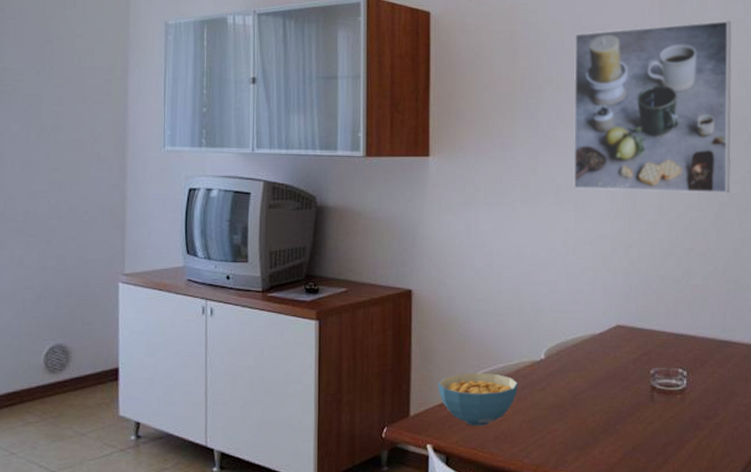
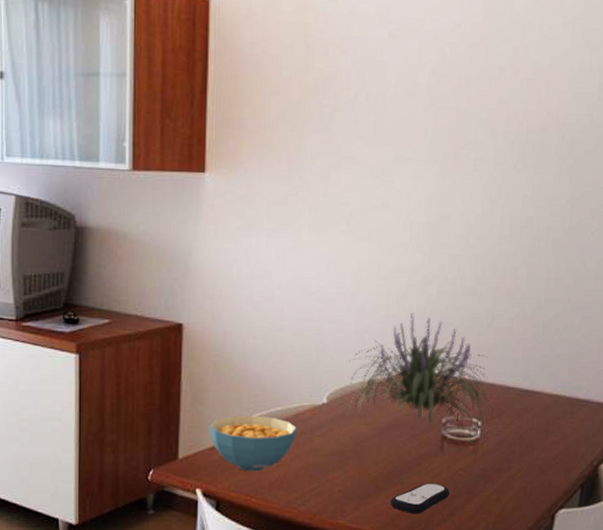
plant: none [562,273,697,376] -> present [348,312,494,425]
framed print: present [573,20,732,194] -> none [369,18,567,227]
remote control: none [608,431,663,463] -> present [390,483,450,514]

